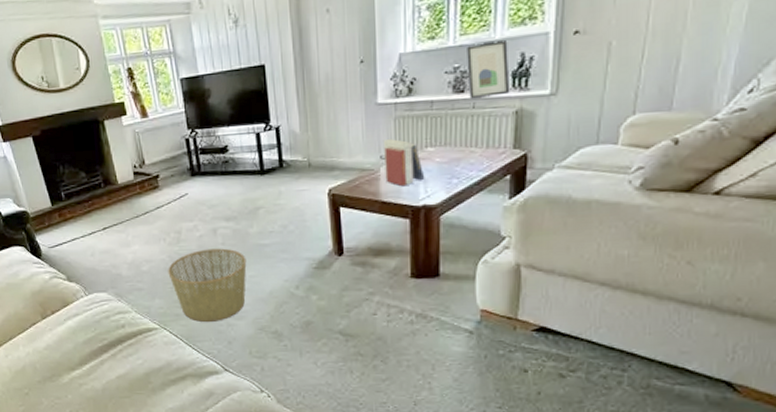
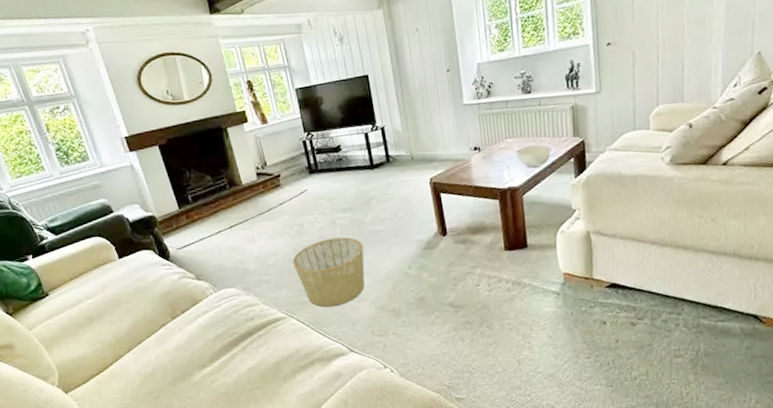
books: present [383,138,425,187] -> none [471,132,508,173]
bowl: none [438,157,481,184] -> present [516,145,551,168]
picture frame: present [467,40,510,99] -> none [529,51,566,98]

